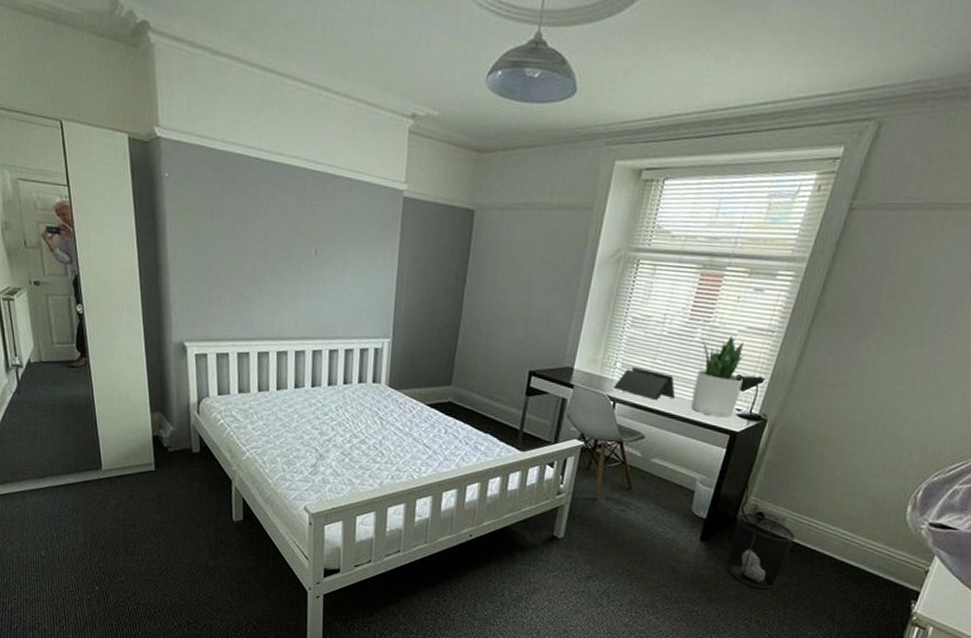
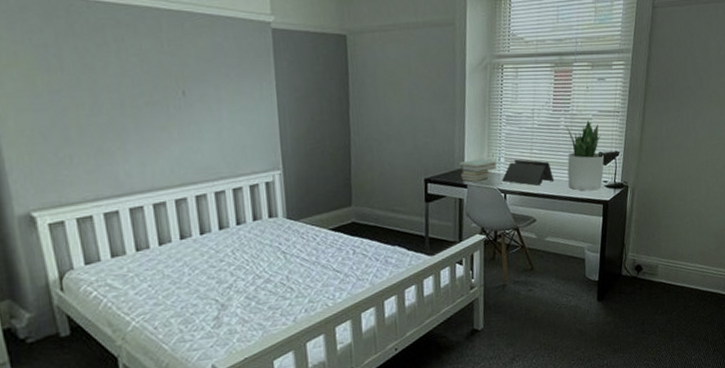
books: none [569,359,612,384] -> present [459,159,497,183]
waste bin: present [726,512,796,590] -> none [621,267,668,332]

